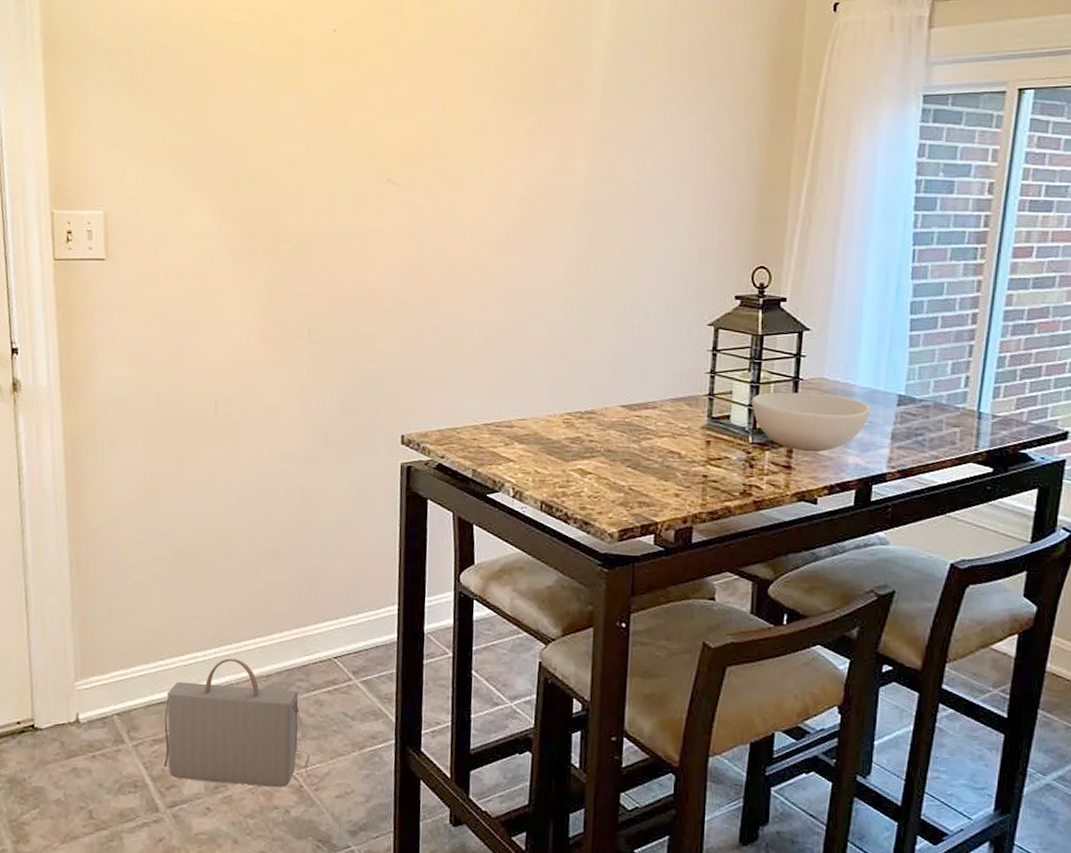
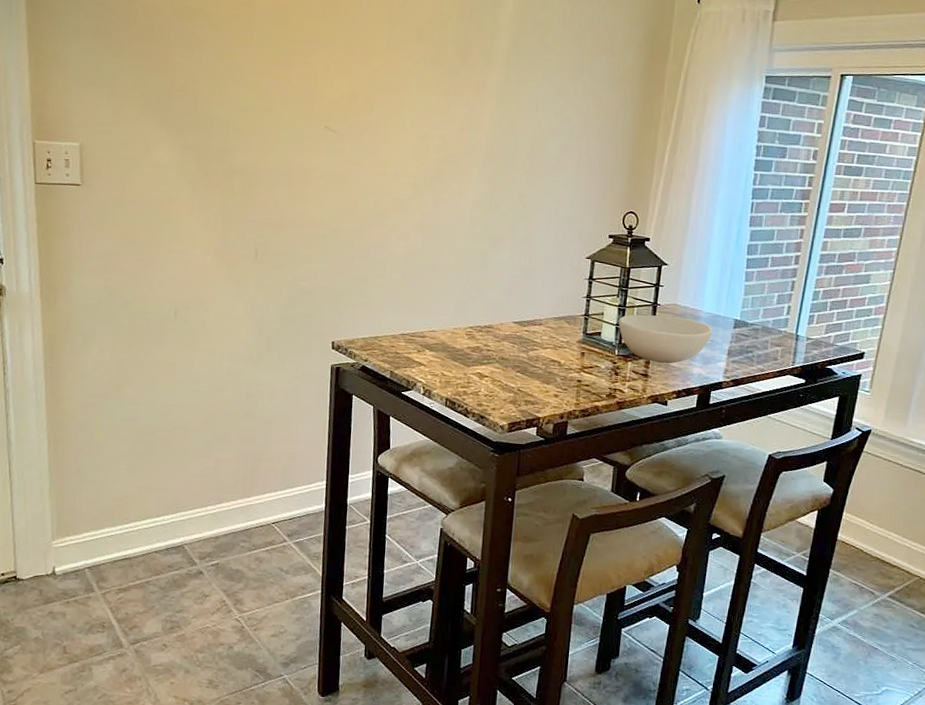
shopping bag: present [164,658,310,788] -> none [128,522,250,628]

